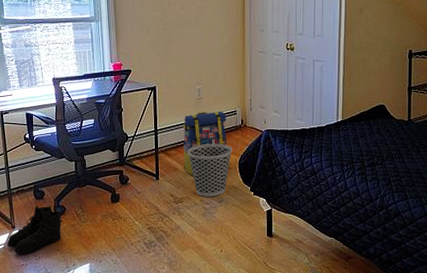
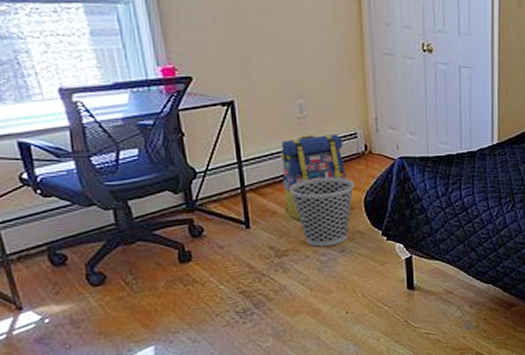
boots: present [7,206,63,254] -> none [11,274,104,344]

